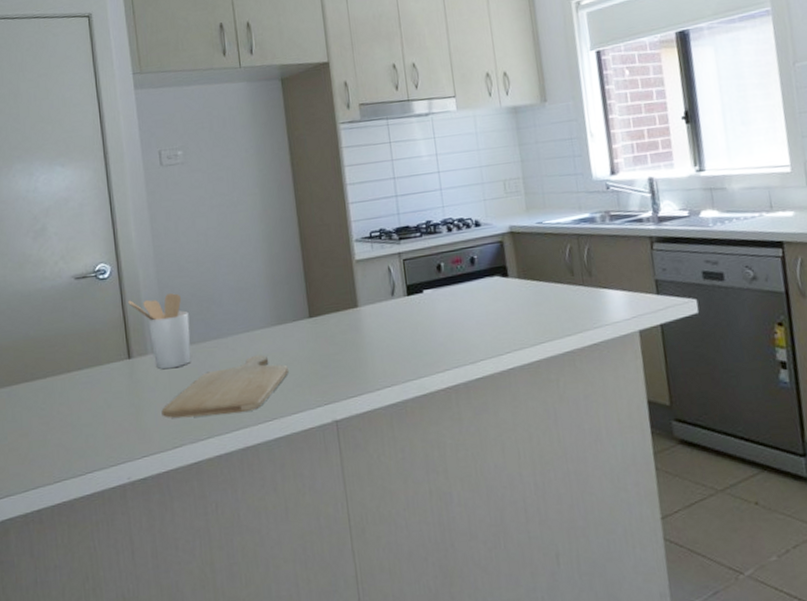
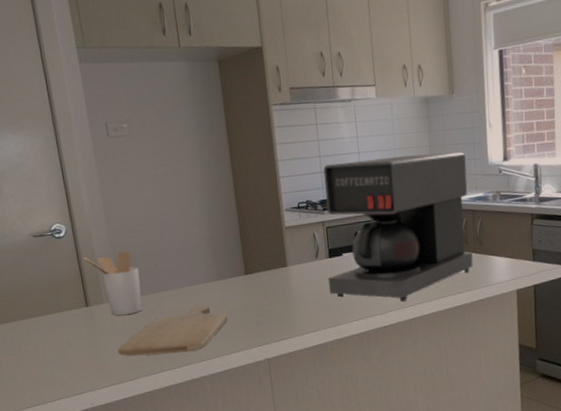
coffee maker: none [398,167,583,348] -> present [323,152,473,302]

